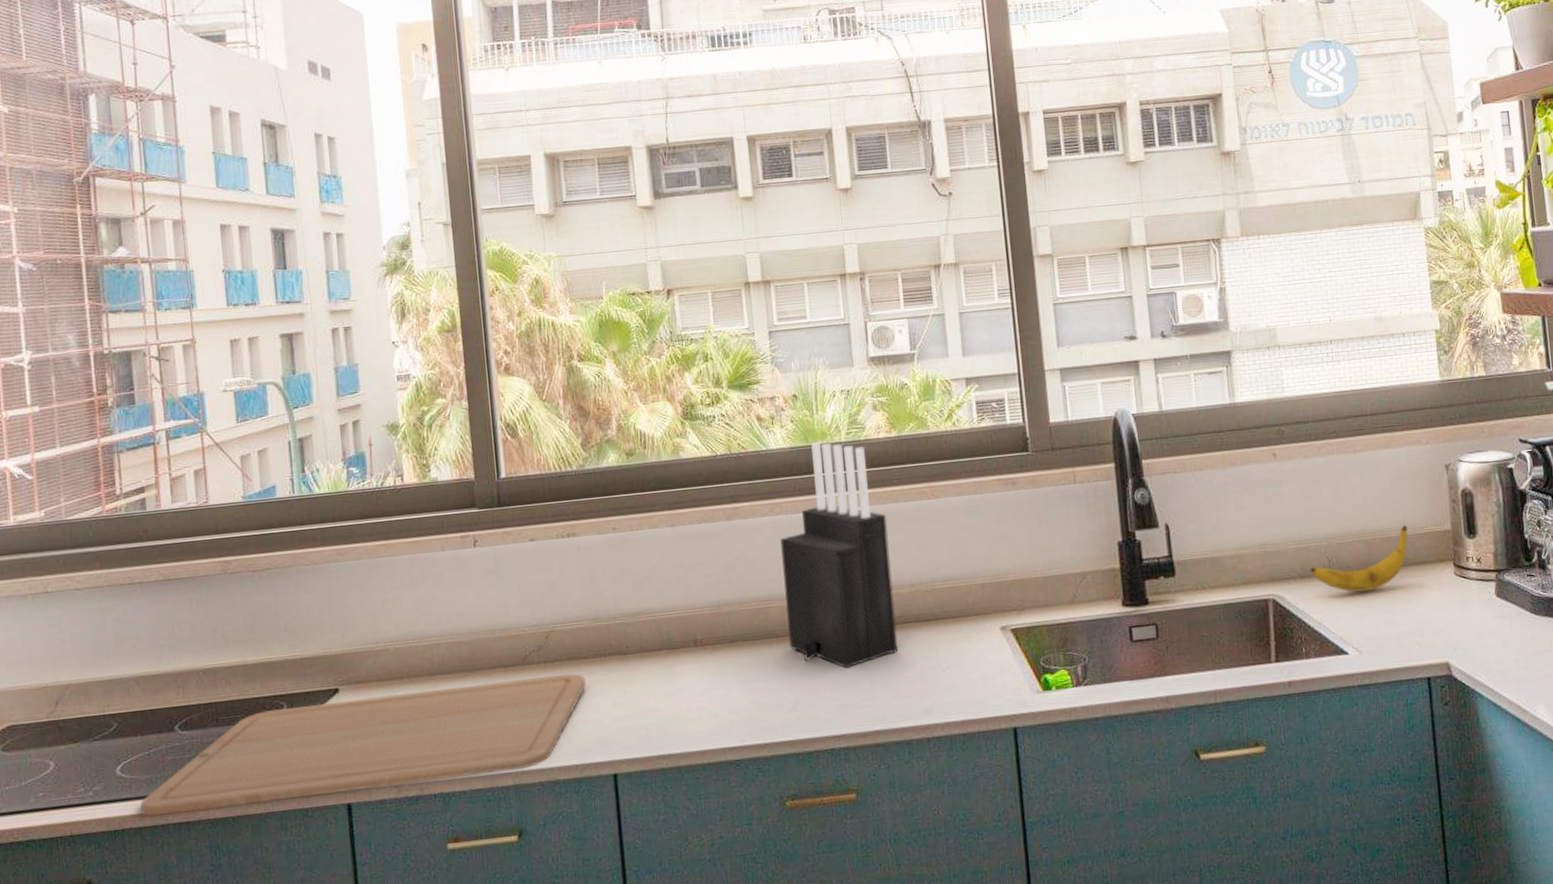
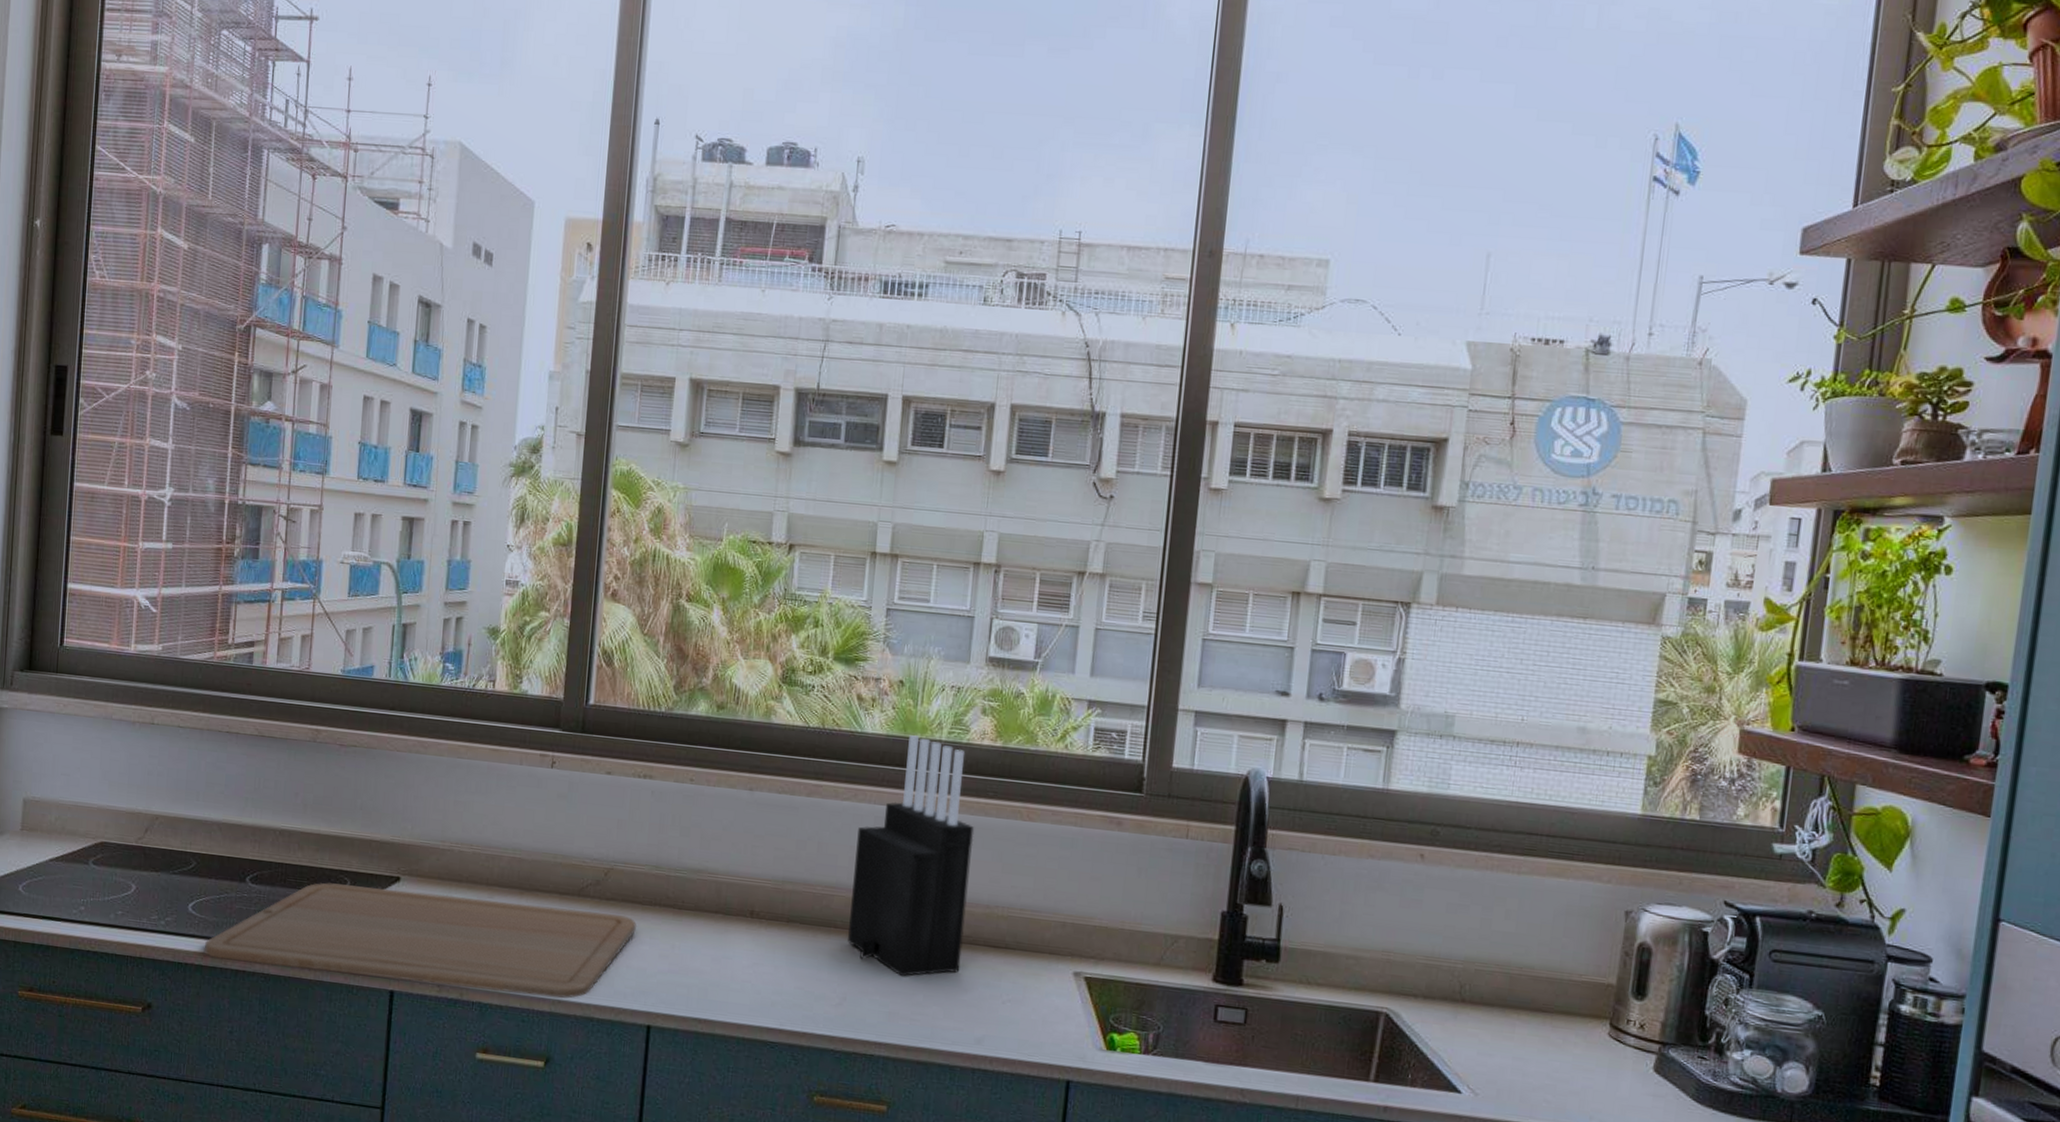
banana: present [1310,524,1408,592] -> none [1436,966,1563,1031]

